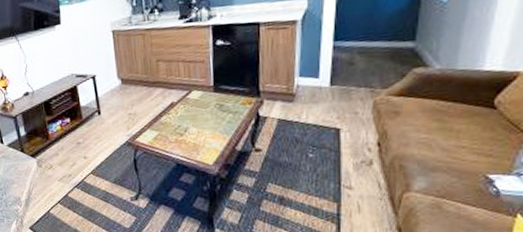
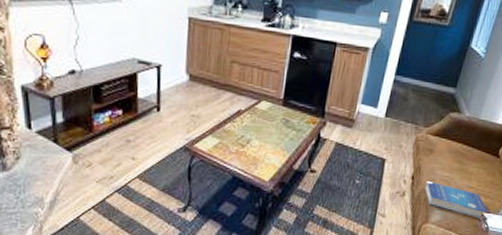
book: none [398,145,494,183] -> present [425,180,488,220]

